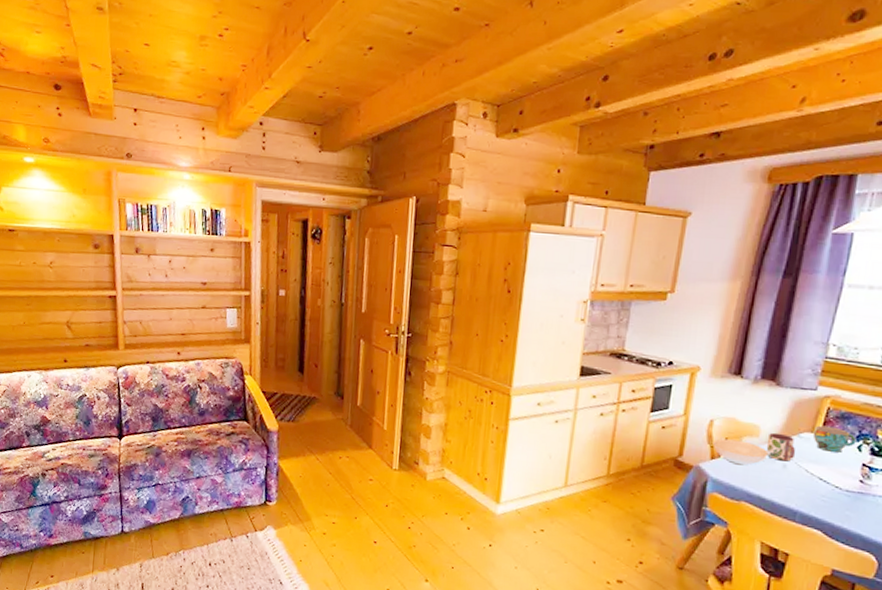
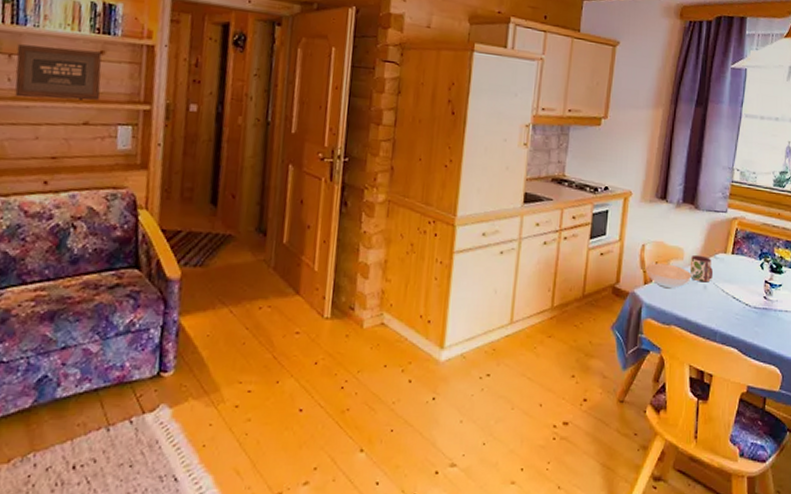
picture frame: none [153,247,213,289] -> present [15,44,102,101]
cup: present [812,425,857,452] -> none [726,246,759,271]

